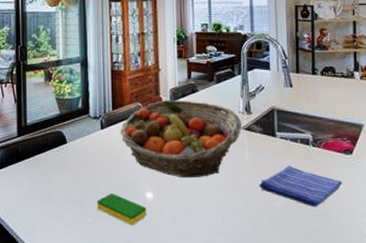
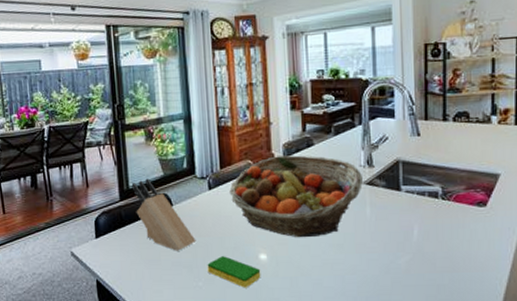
knife block: none [29,116,87,187] -> present [131,178,196,251]
dish towel: present [259,165,342,207] -> none [382,221,474,264]

